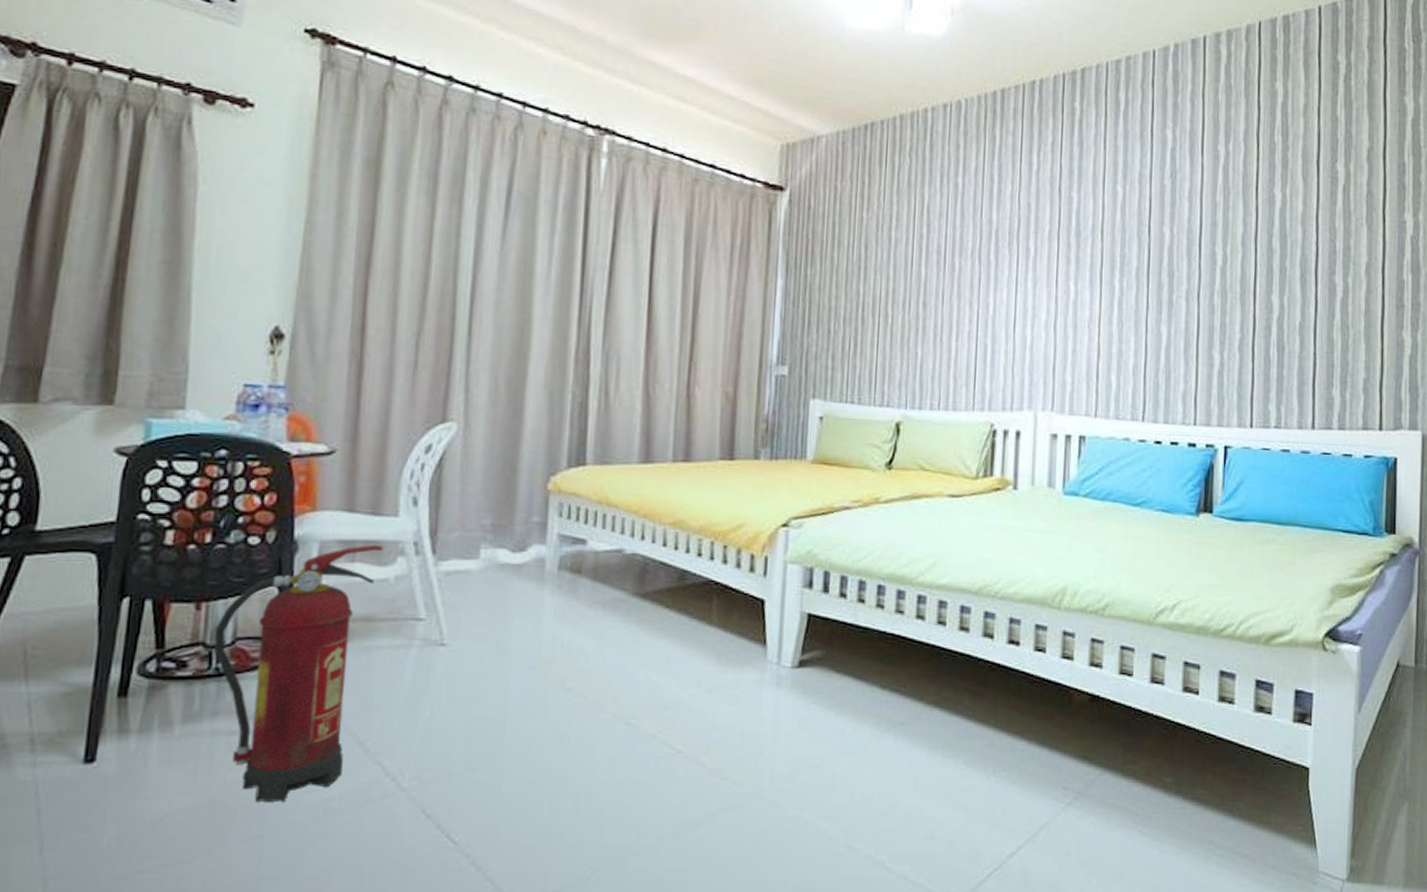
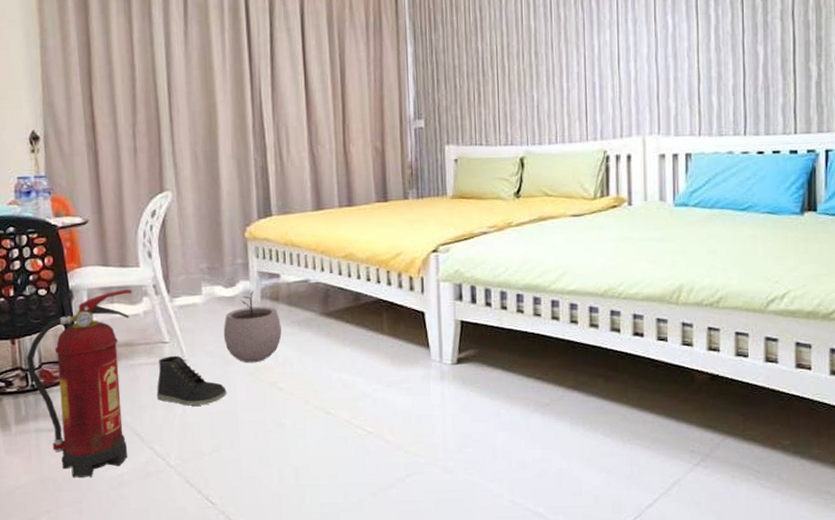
sneaker: none [396,637,496,707] -> present [156,355,227,406]
plant pot: none [501,559,580,653] -> present [223,291,282,363]

